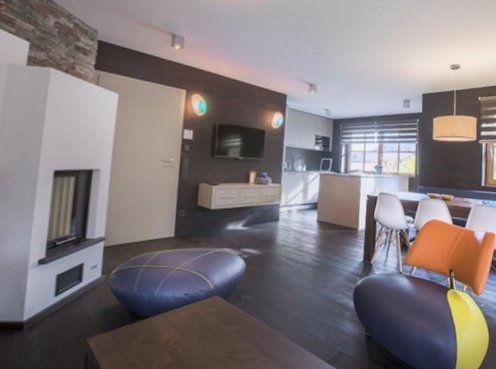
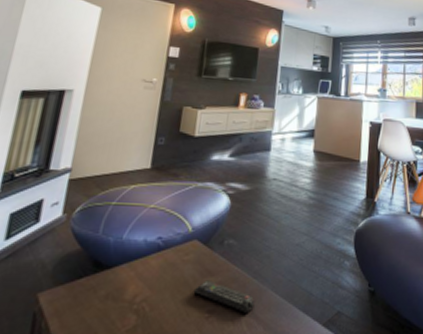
remote control: none [217,328,270,353] -> present [193,280,255,313]

